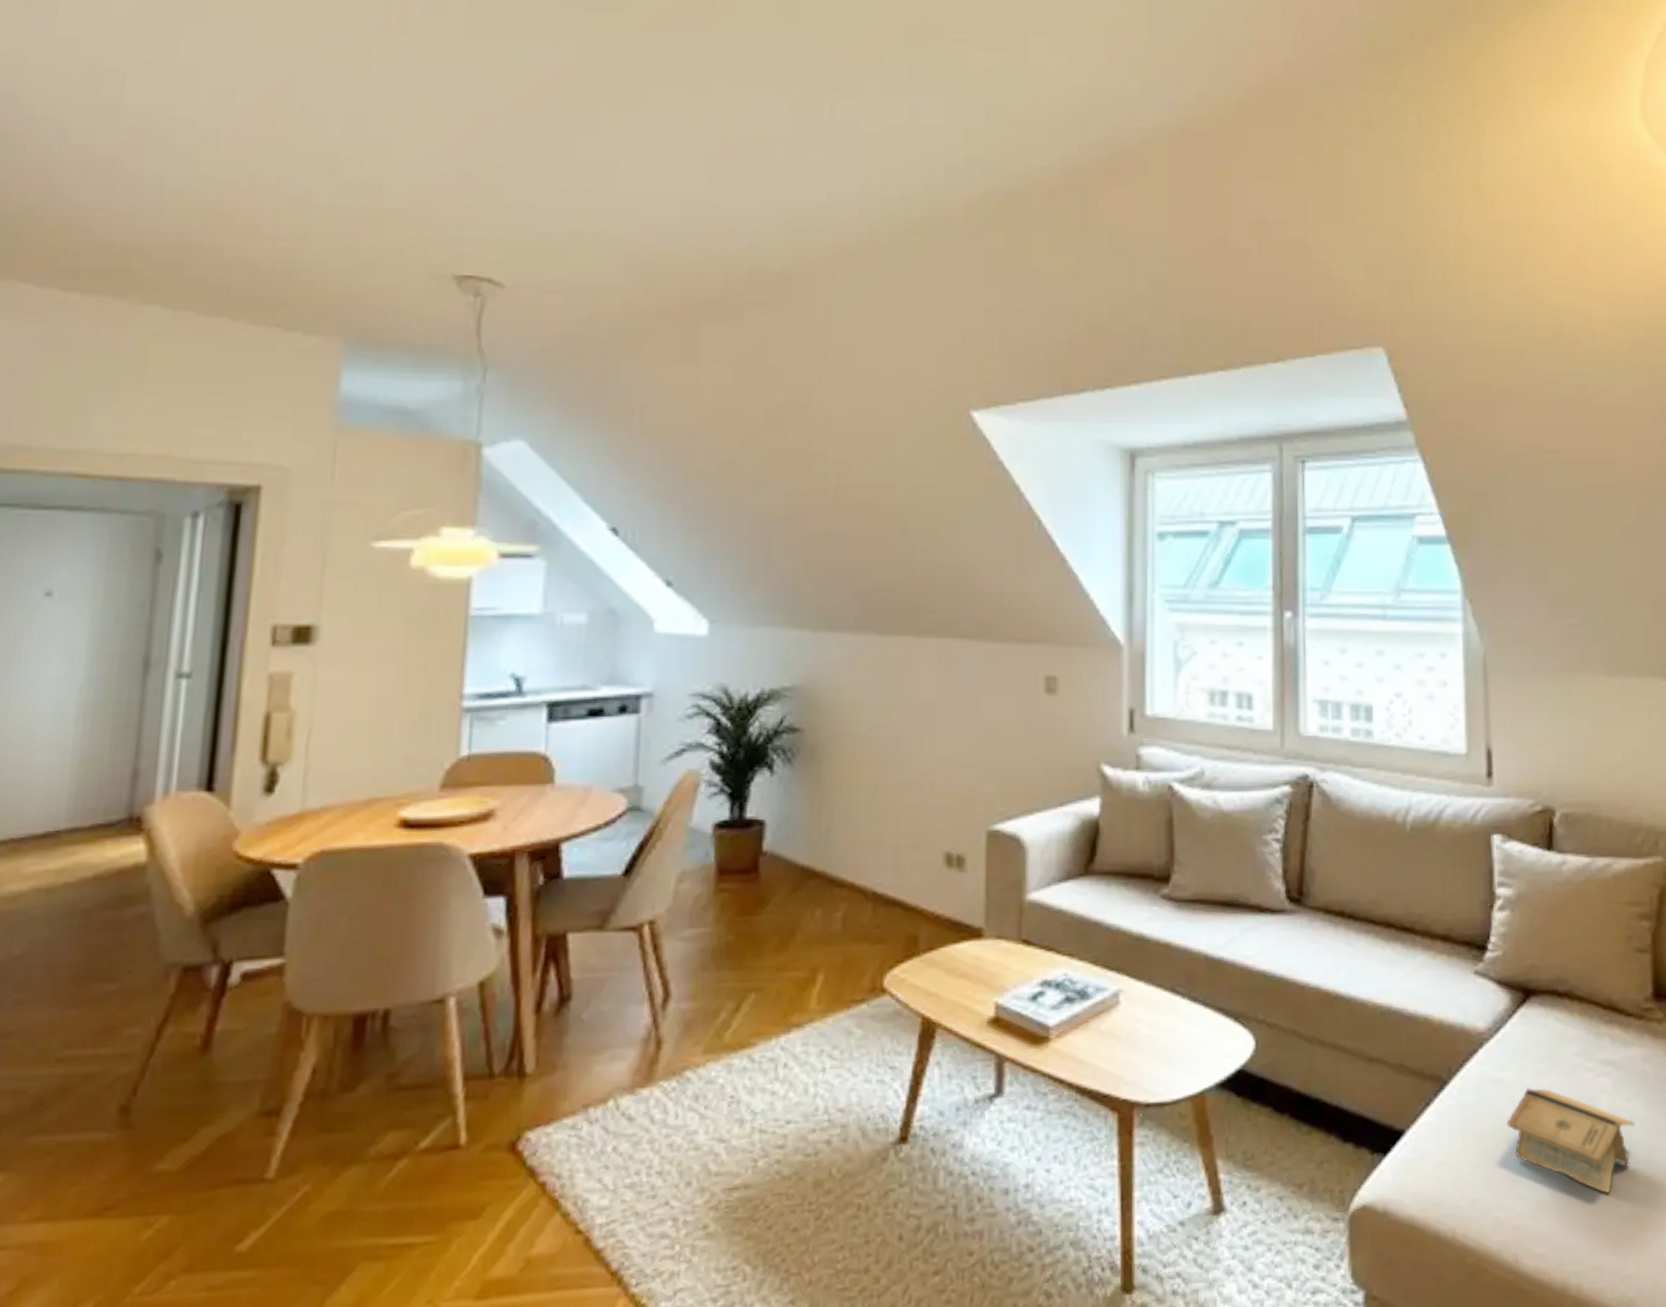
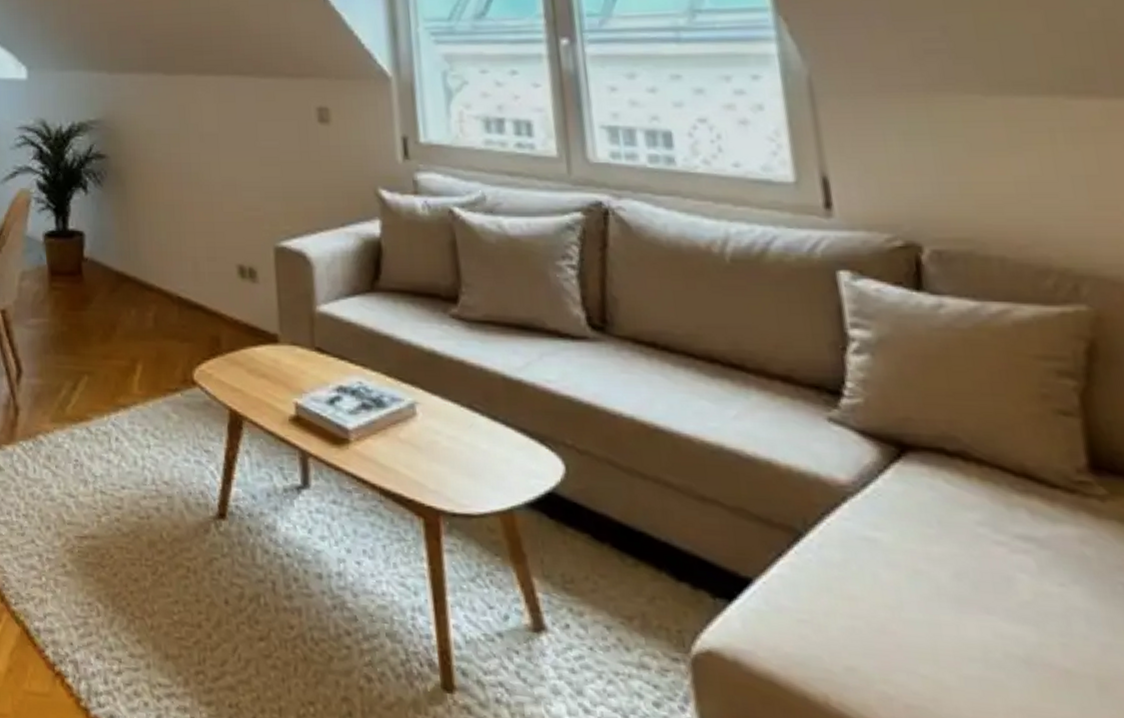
book: present [1507,1087,1635,1193] -> none [887,553,1076,689]

